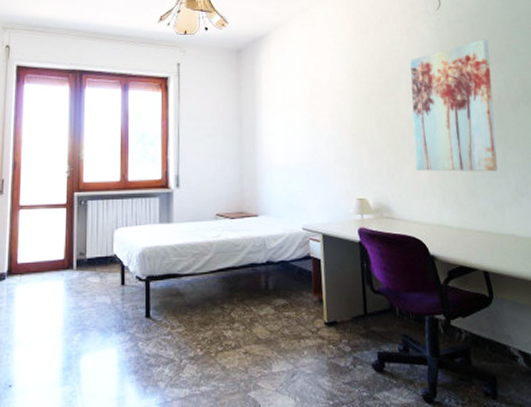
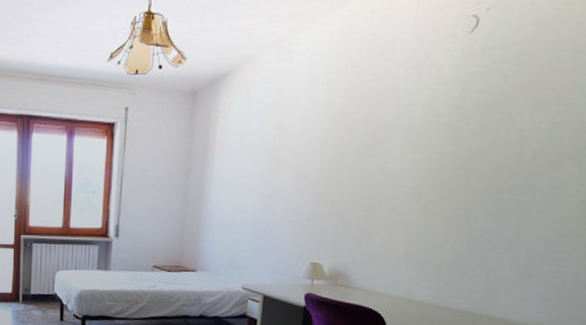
wall art: present [410,39,498,172] -> none [391,72,541,245]

